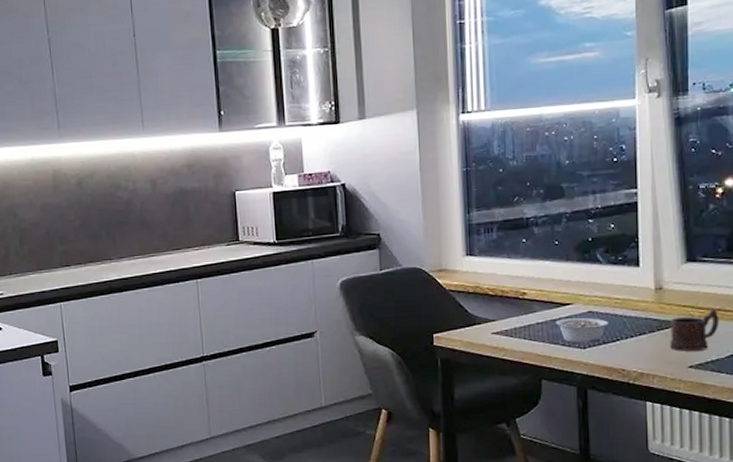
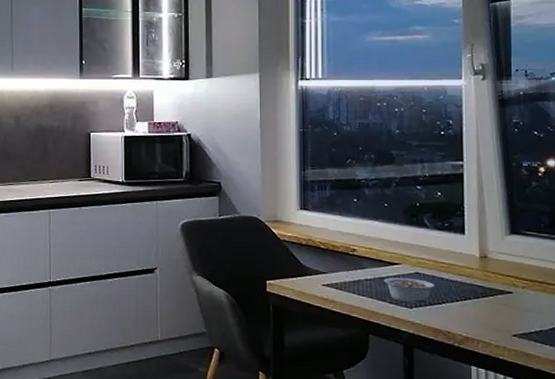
mug: present [669,309,720,351] -> none [494,282,543,321]

